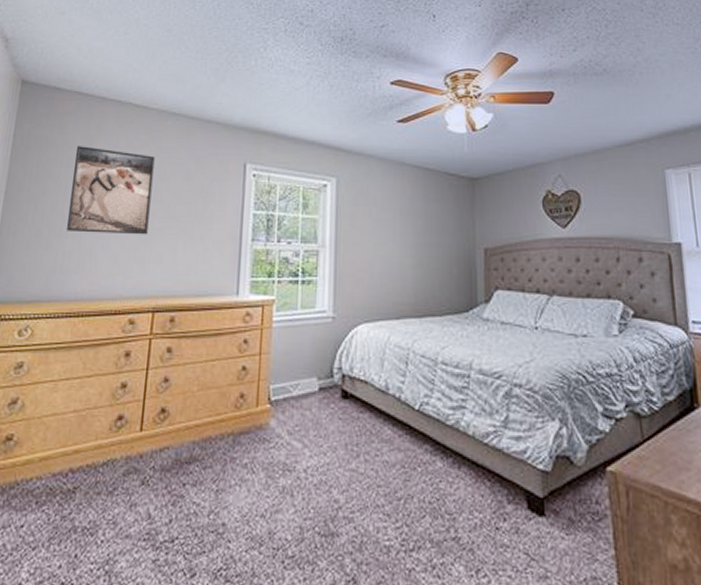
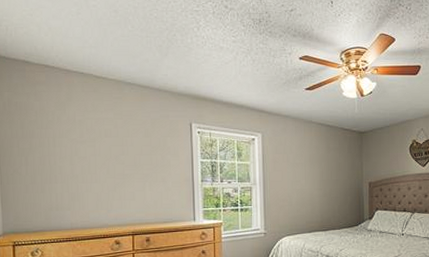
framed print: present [67,146,155,235] -> none [52,111,120,180]

